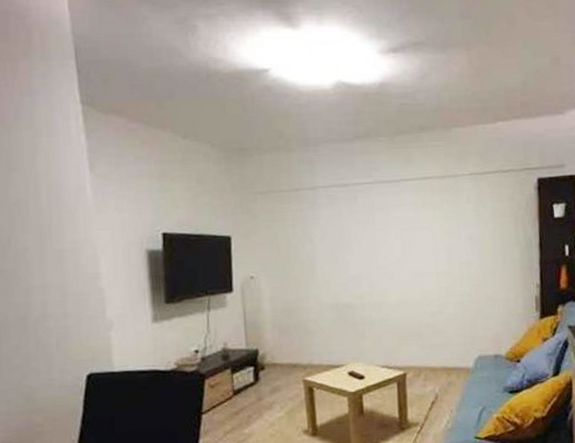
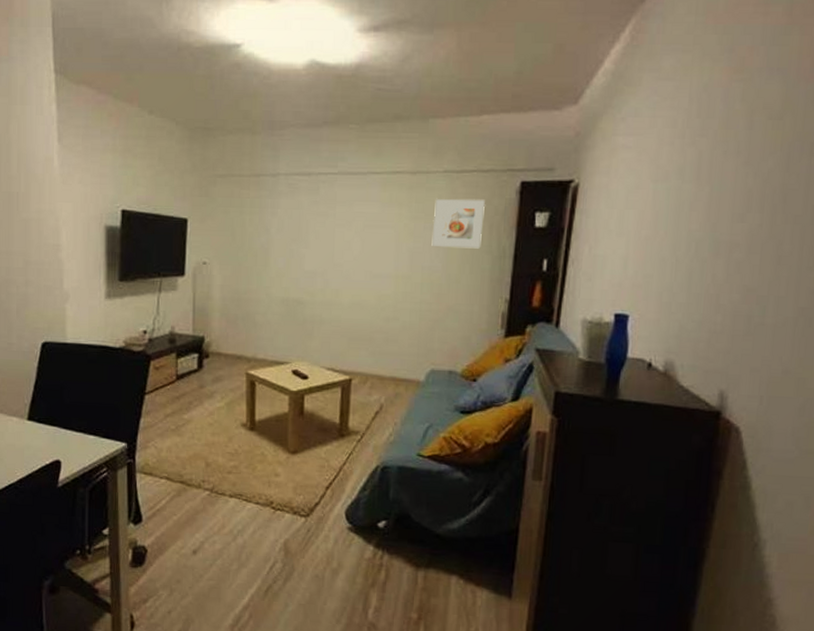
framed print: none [464,196,510,242] -> present [431,199,485,249]

